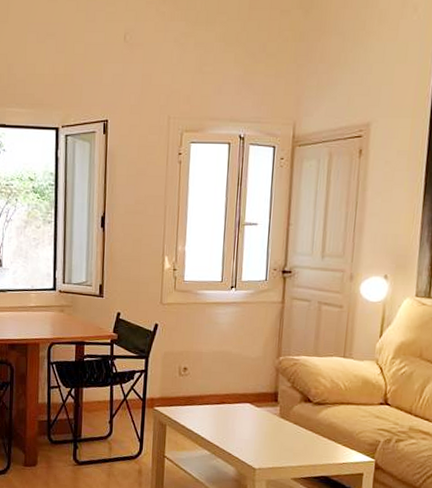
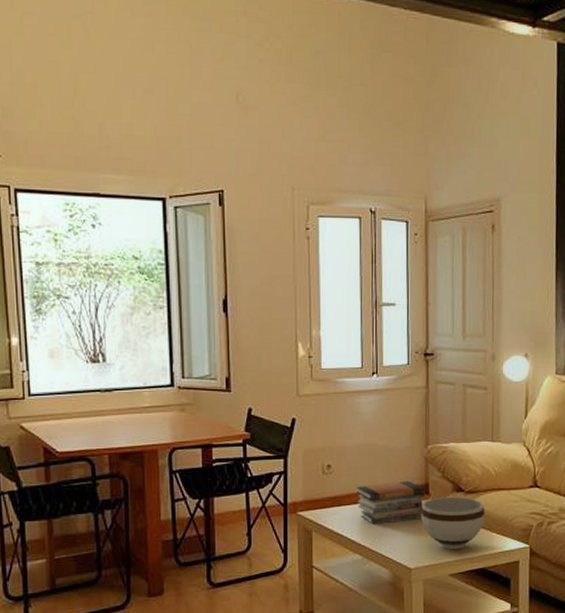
book stack: none [208,387,275,426] -> present [356,480,425,525]
bowl: none [268,405,332,456] -> present [421,496,486,549]

